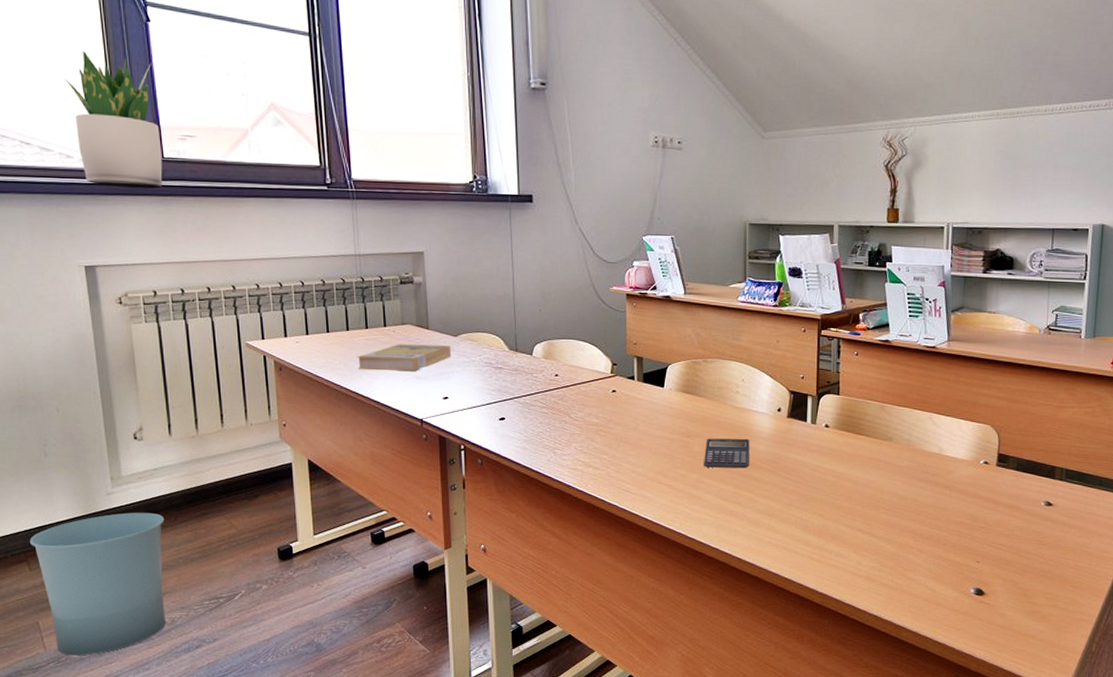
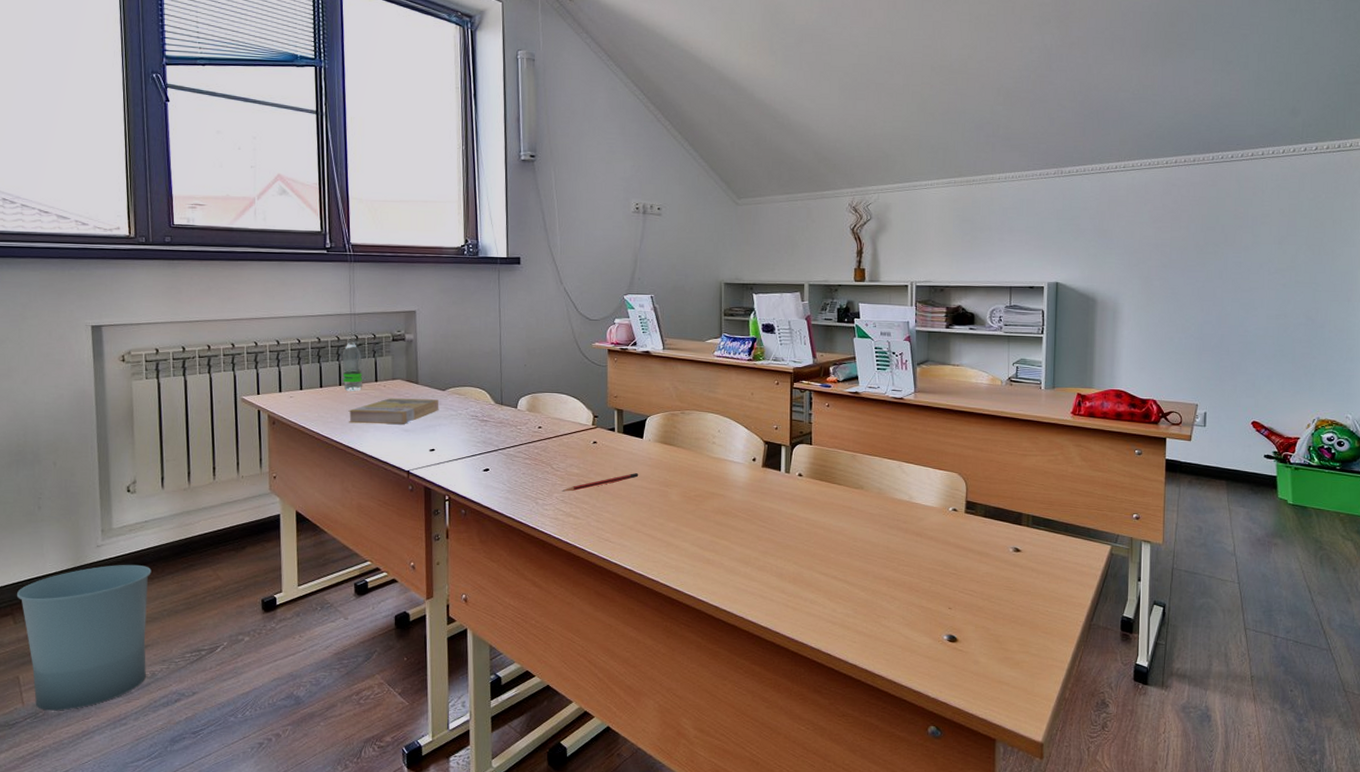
planter: present [65,51,163,189] -> none [86,128,173,253]
bottle: none [348,282,370,337] -> present [342,340,362,392]
pencil: none [581,423,660,442] -> present [562,473,639,492]
calculator: present [704,438,750,468] -> none [681,487,726,517]

